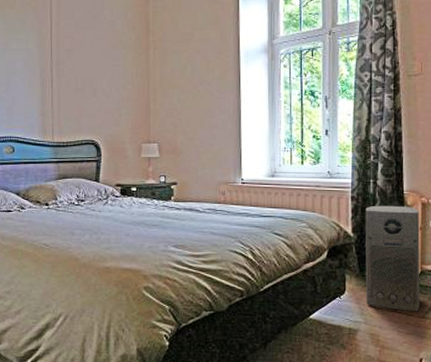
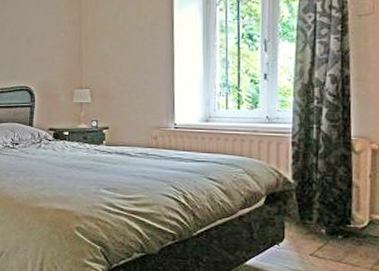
air purifier: present [365,205,420,311] -> none [306,151,369,262]

